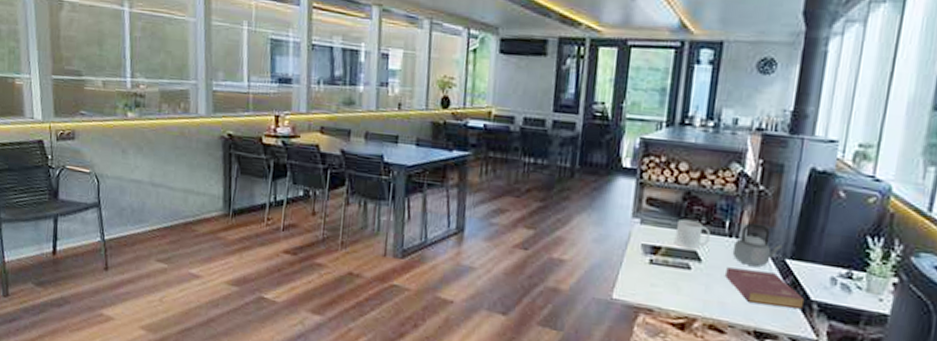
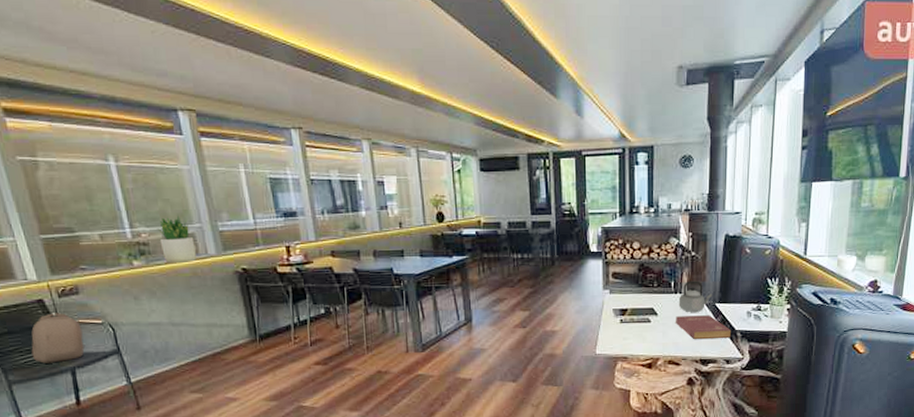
backpack: none [24,155,71,207] -> present [31,313,85,364]
planter: none [155,68,188,121] -> present [157,214,197,264]
mug: present [674,218,710,250] -> none [636,285,661,308]

